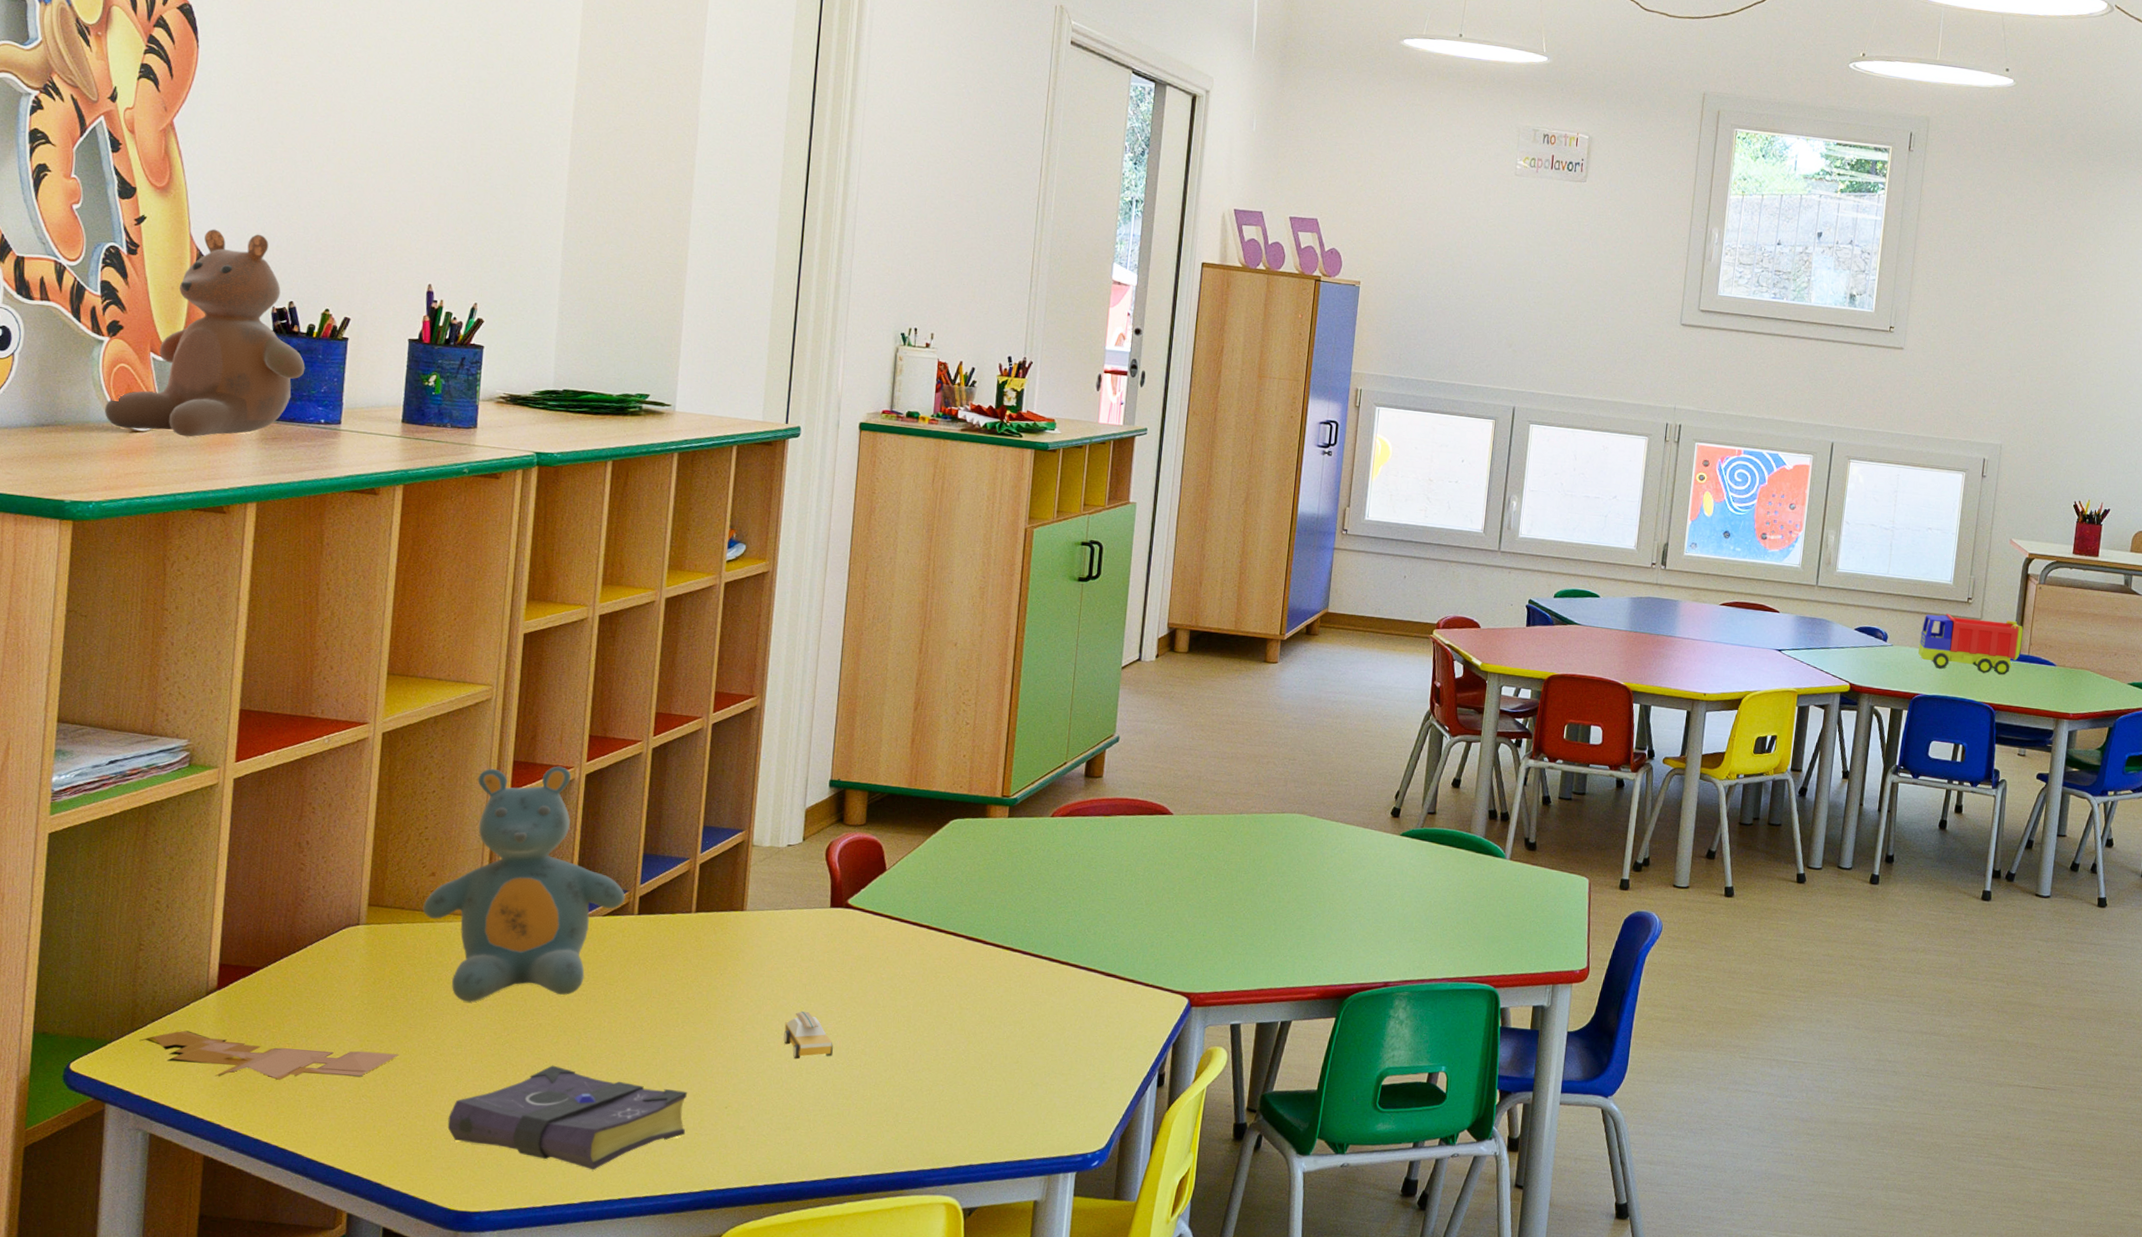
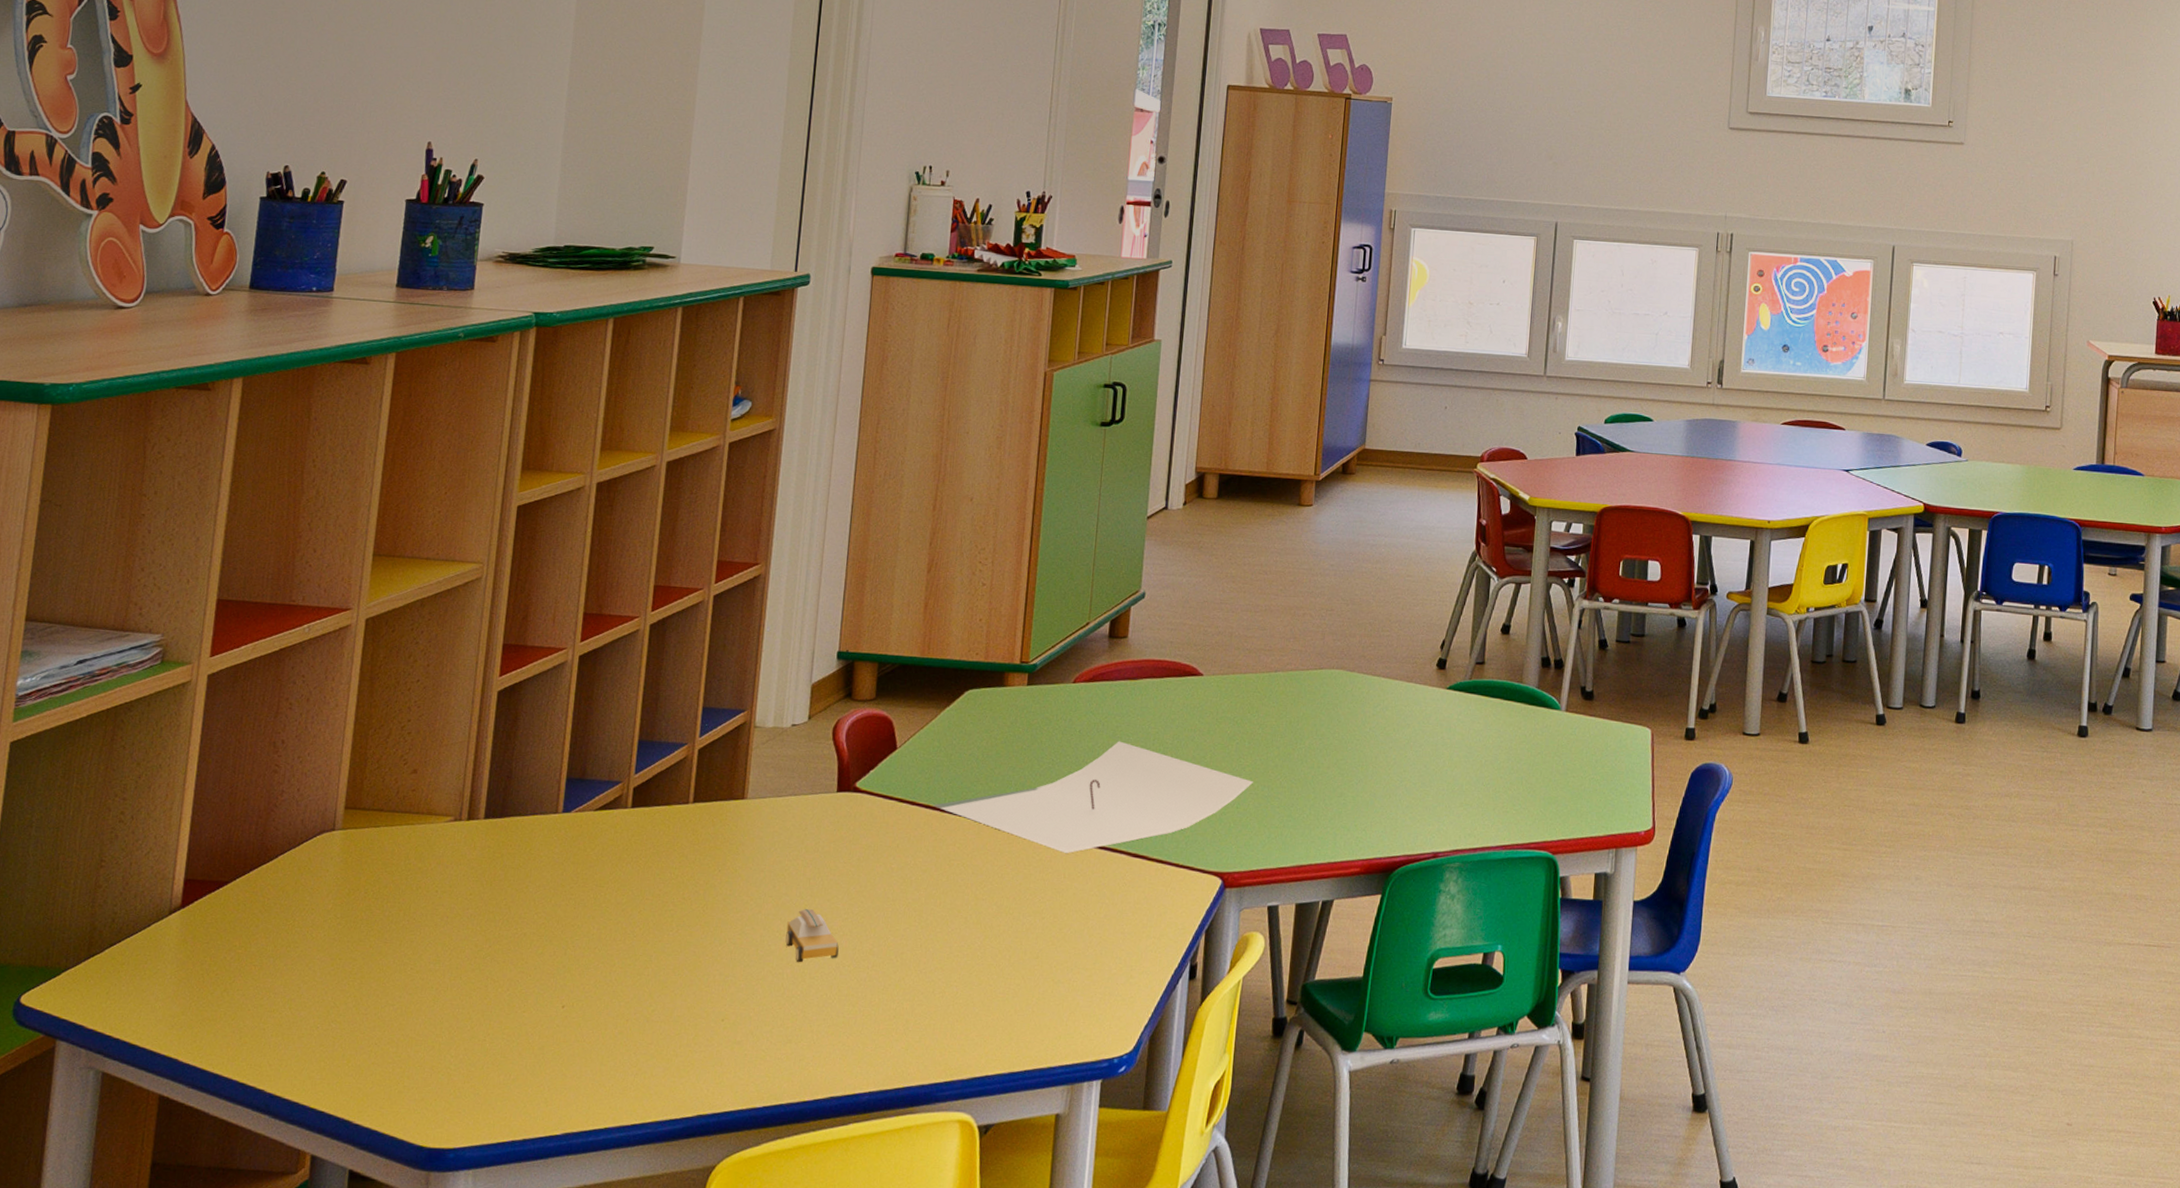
teddy bear: present [104,229,305,437] -> none [89,94,299,312]
papers: present [139,1030,399,1081] -> none [96,955,372,1008]
stuffed animal: present [423,766,625,1002] -> none [403,648,618,912]
book: present [447,1065,688,1170] -> none [422,979,682,1096]
paper sheet: none [920,871,1219,971] -> present [933,741,1253,853]
toy truck: present [1918,613,2023,675] -> none [1996,423,2107,488]

